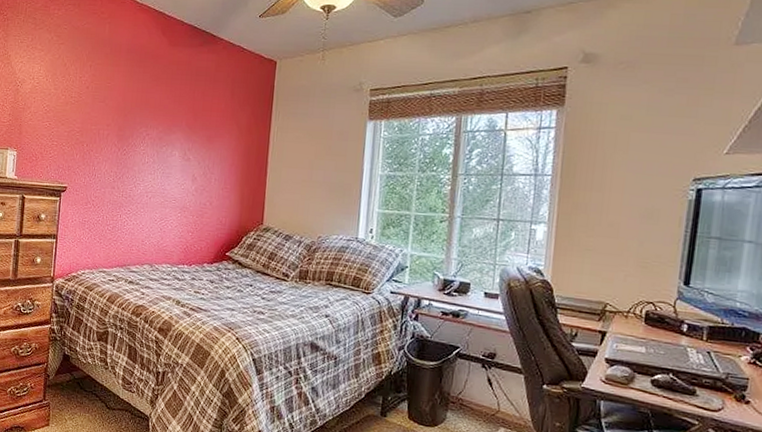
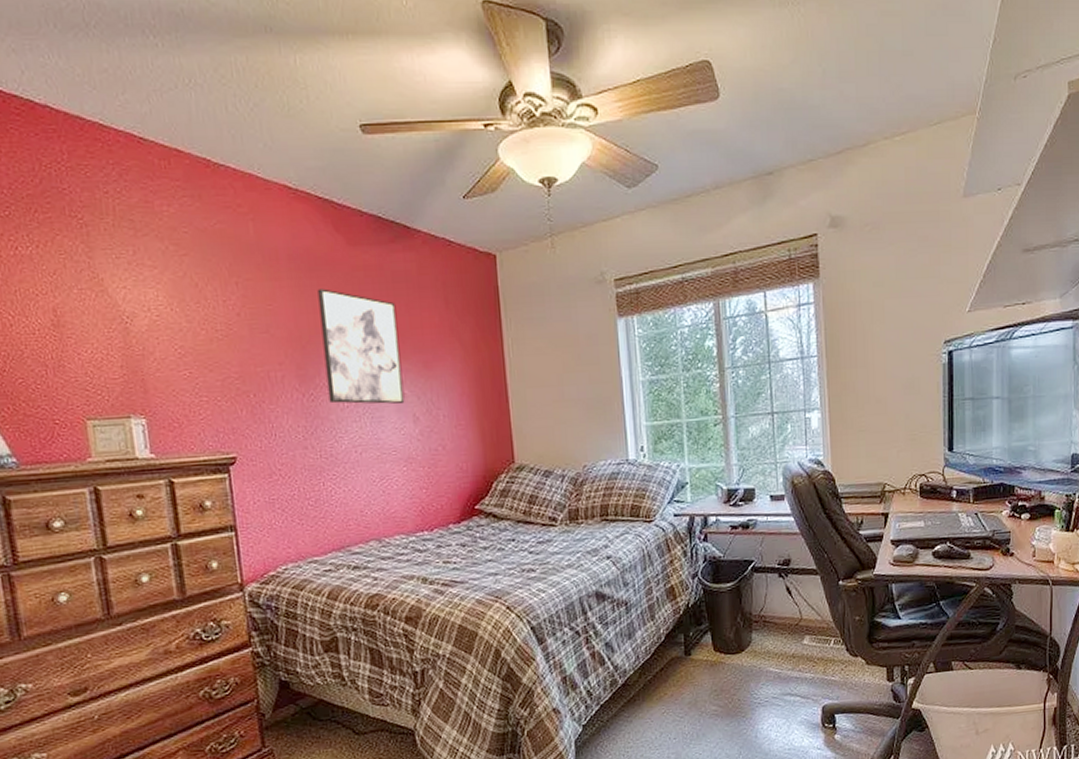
wall art: none [135,75,195,165] -> present [317,288,405,404]

